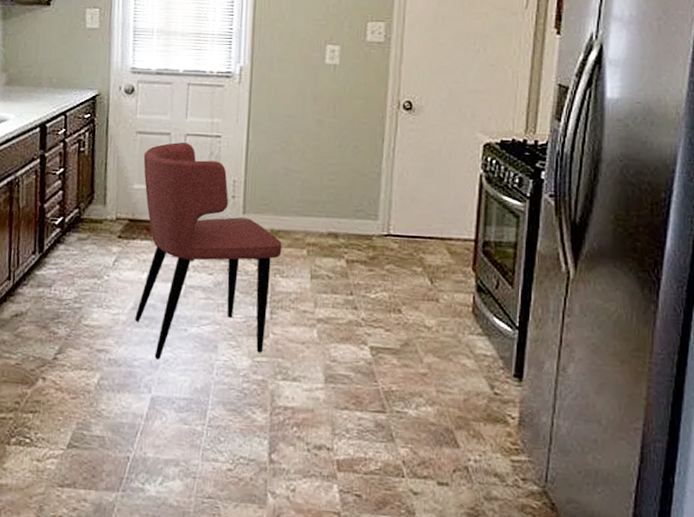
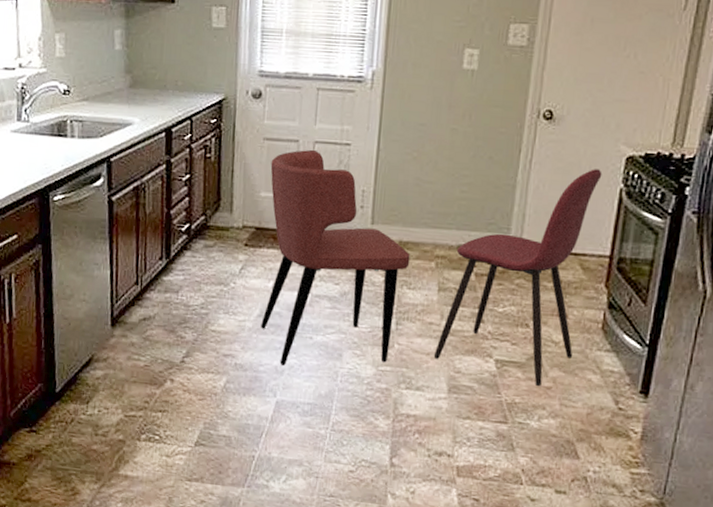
dining chair: none [309,156,462,373] -> present [433,169,602,386]

